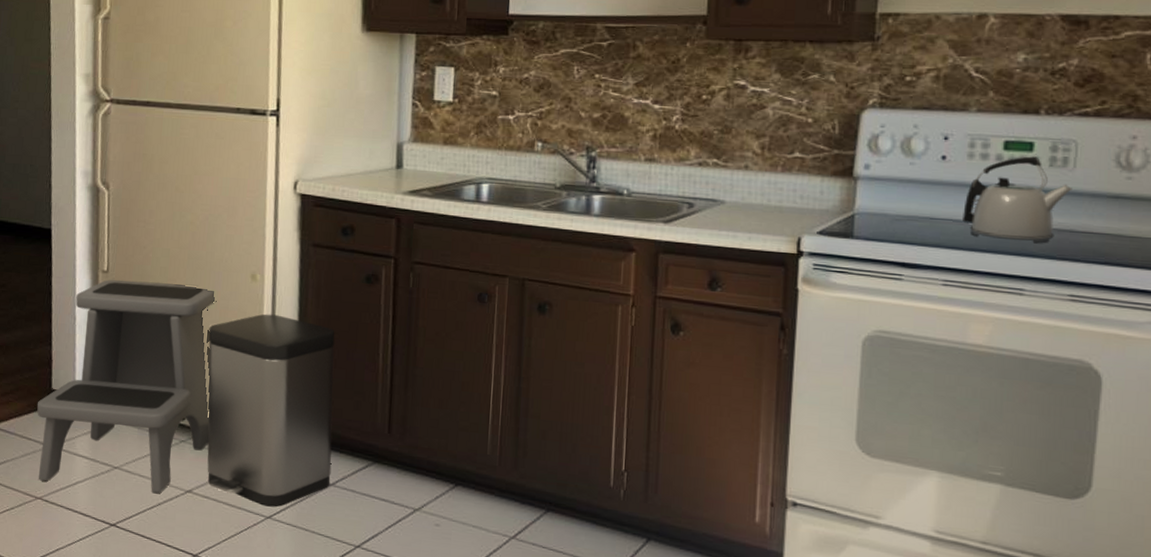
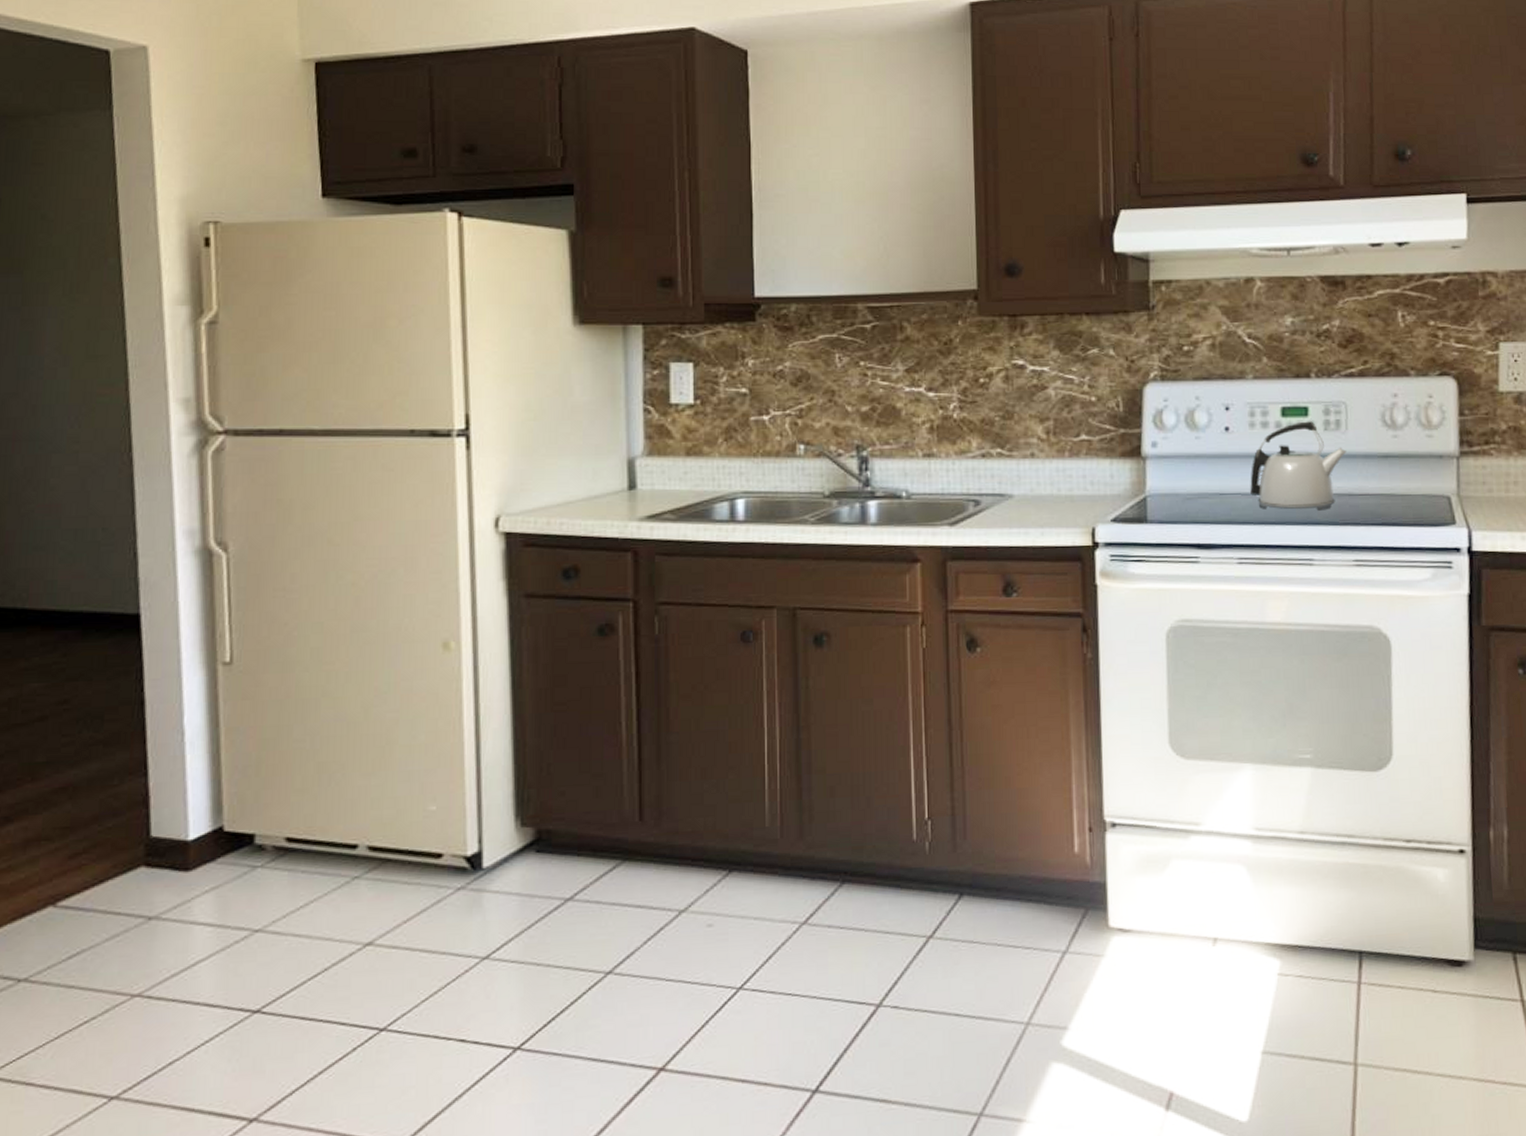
step stool: present [37,279,217,494] -> none [127,665,395,970]
pedal bin: present [207,314,335,507] -> none [386,690,567,944]

